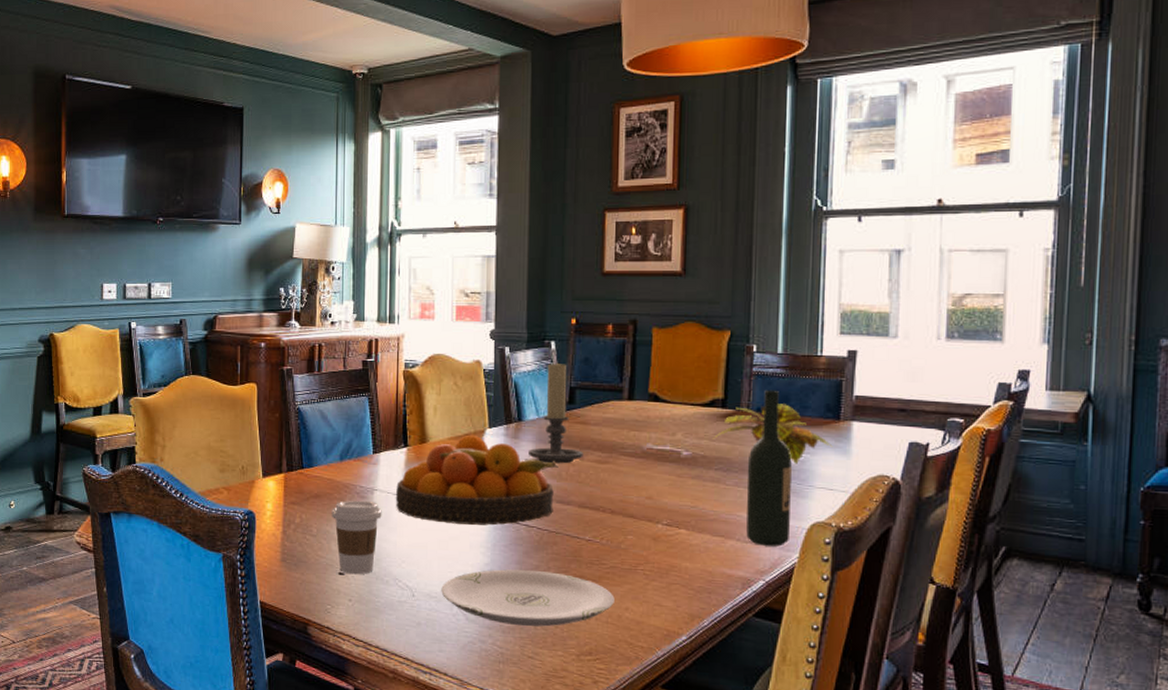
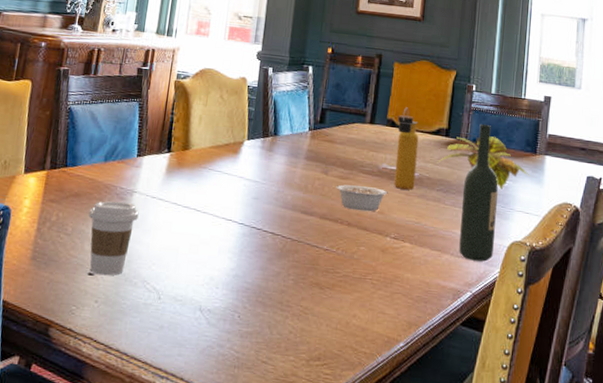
fruit bowl: present [395,434,557,526] -> none [153,145,305,232]
plate: present [441,569,615,627] -> none [187,274,345,332]
candle holder: present [529,362,583,464] -> none [280,85,329,178]
legume: none [594,469,656,498] -> present [336,184,388,212]
water bottle: none [661,378,689,471] -> present [393,107,419,190]

